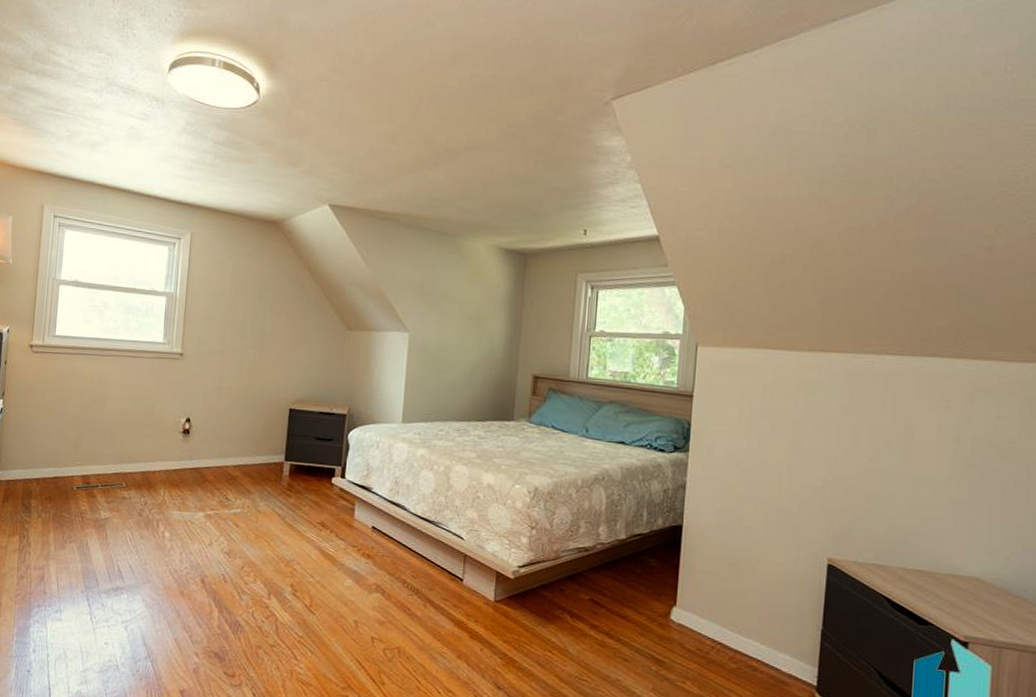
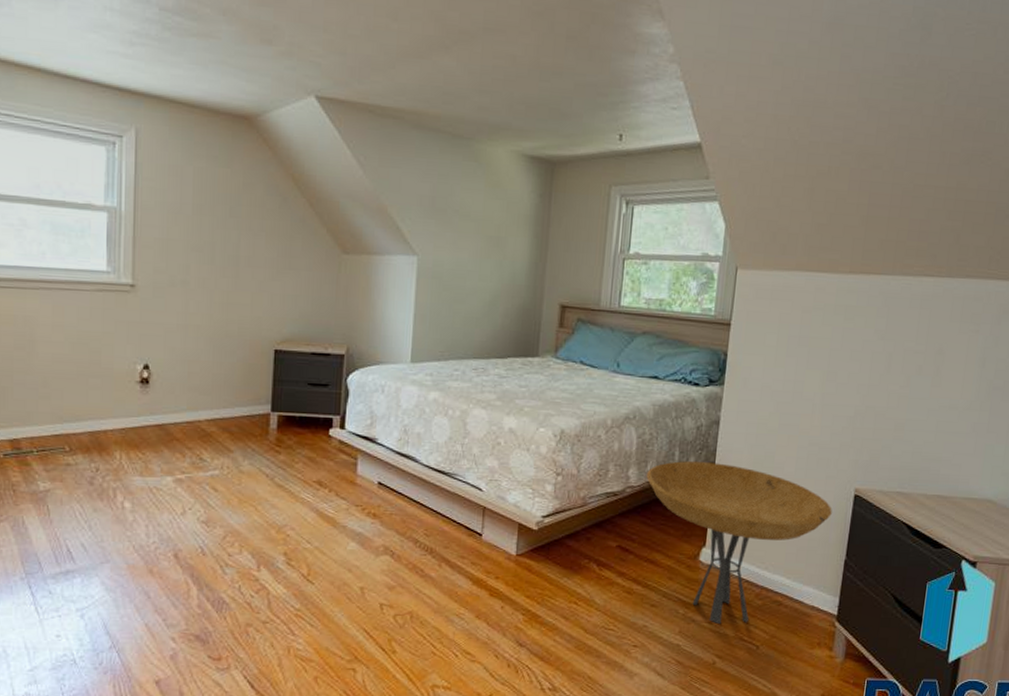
side table: none [616,521,805,686] -> present [646,461,832,625]

